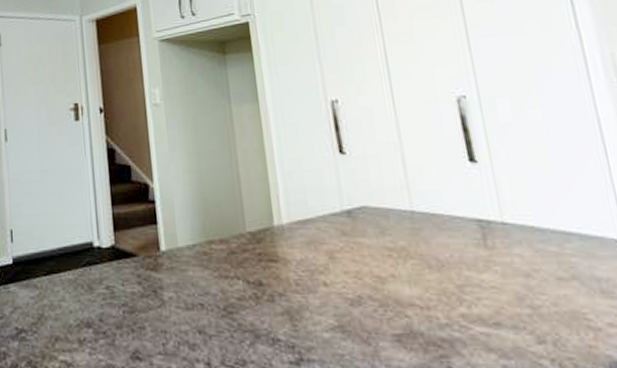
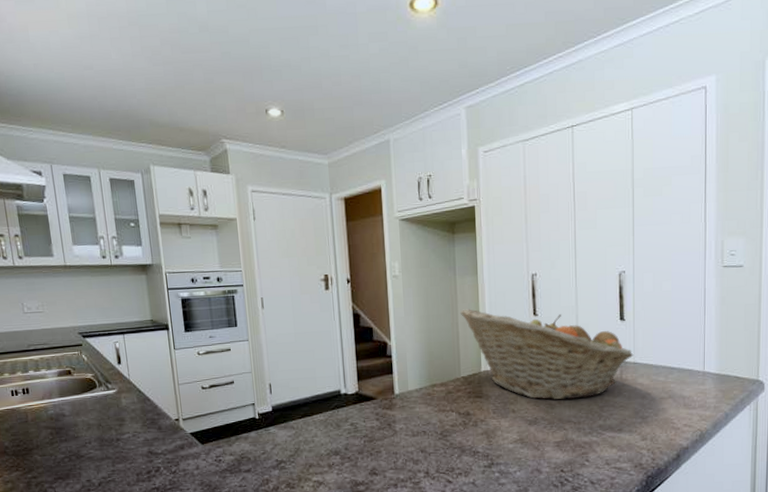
fruit basket: none [239,144,500,272] -> present [460,309,634,400]

